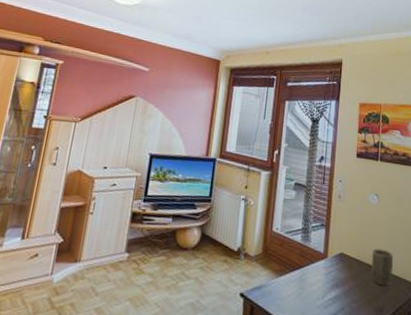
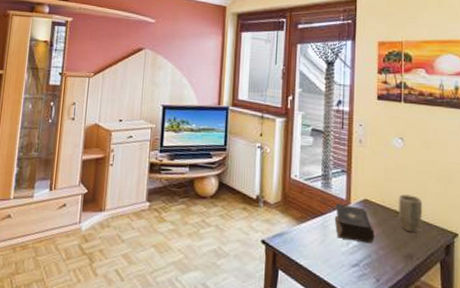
book: none [311,257,349,297] -> present [334,203,375,244]

